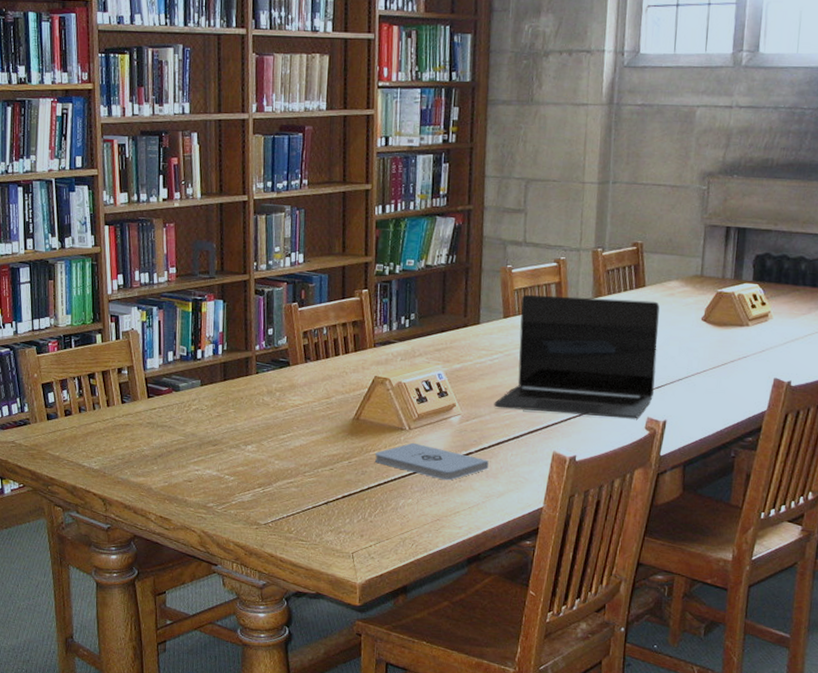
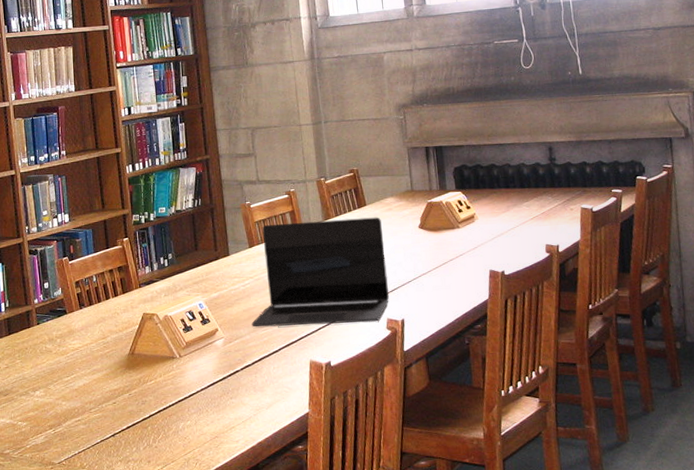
notepad: present [374,442,489,481] -> none [151,368,255,400]

